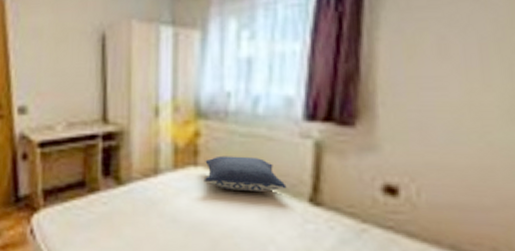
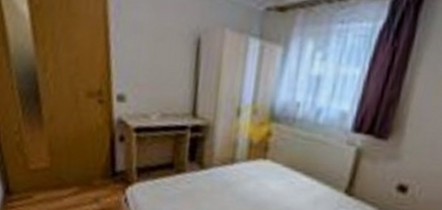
pillow: present [203,155,287,193] -> none [269,153,331,183]

